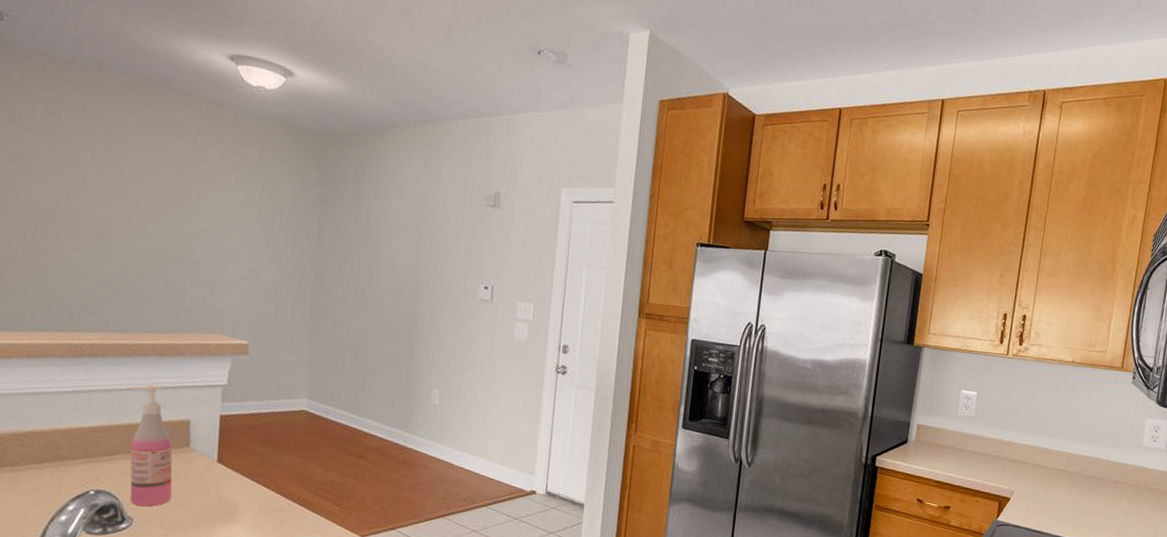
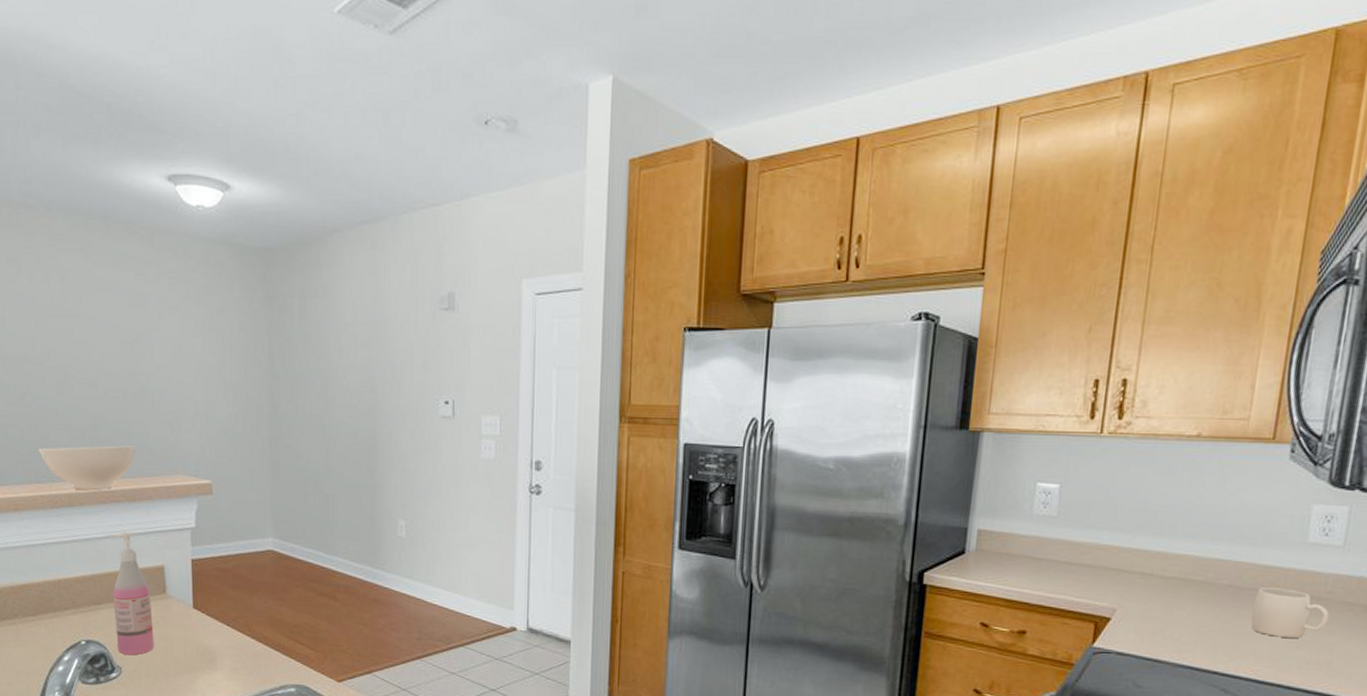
bowl: none [62,297,172,343] -> present [38,445,137,491]
mug: none [1105,478,1156,518] -> present [1251,587,1329,639]

